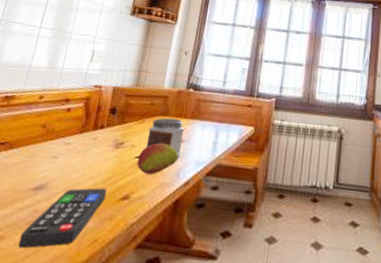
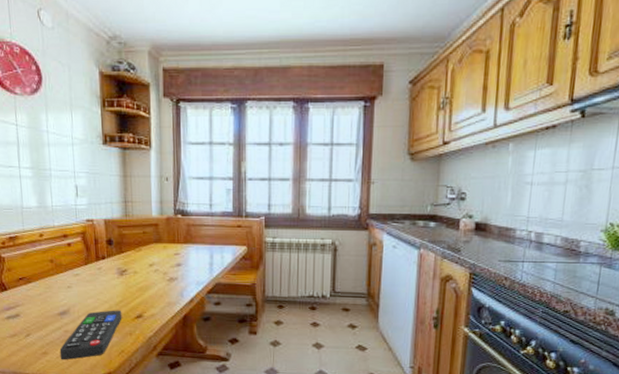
fruit: present [134,142,179,174] -> none [139,267,179,296]
jar: present [145,117,185,158] -> none [146,244,181,280]

